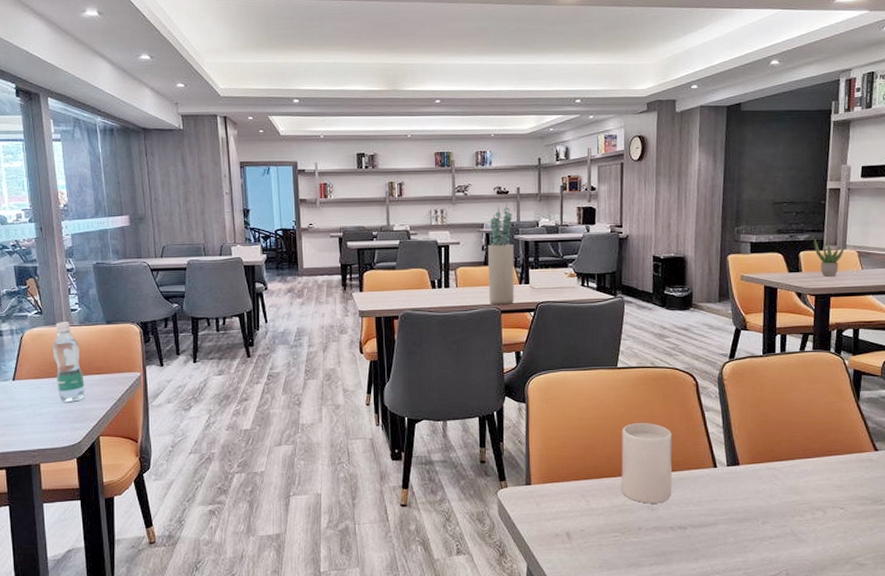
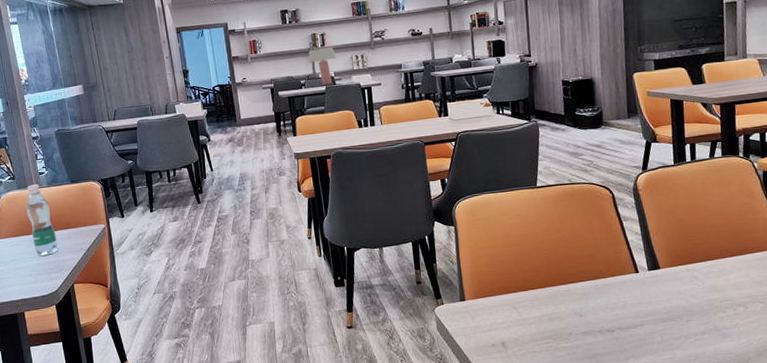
table lamp: none [383,197,414,240] -> present [308,46,337,86]
vase: present [488,202,515,305] -> none [407,43,436,138]
mug: present [621,423,673,504] -> none [545,235,598,311]
potted plant: present [814,239,846,276] -> none [715,50,746,86]

